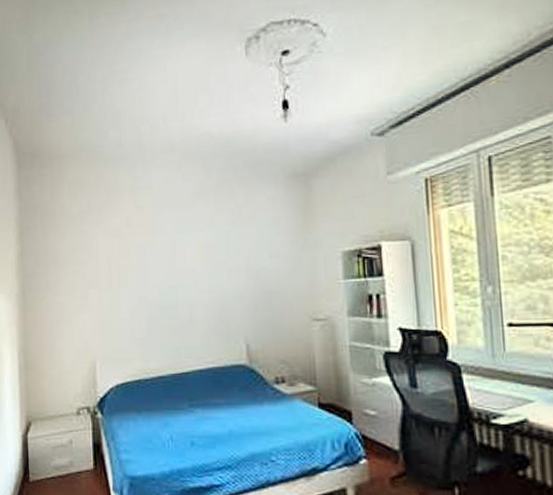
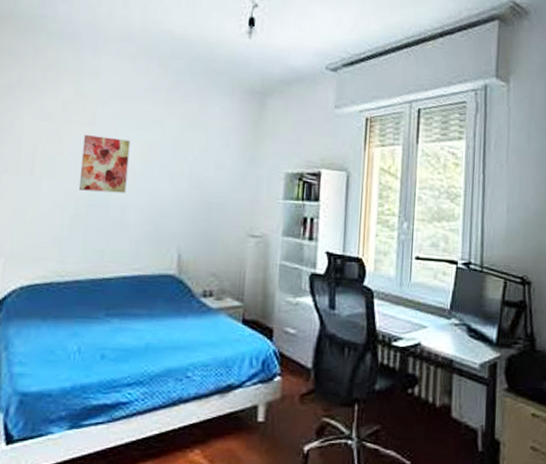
wall art: none [147,243,190,295] -> present [78,135,131,194]

